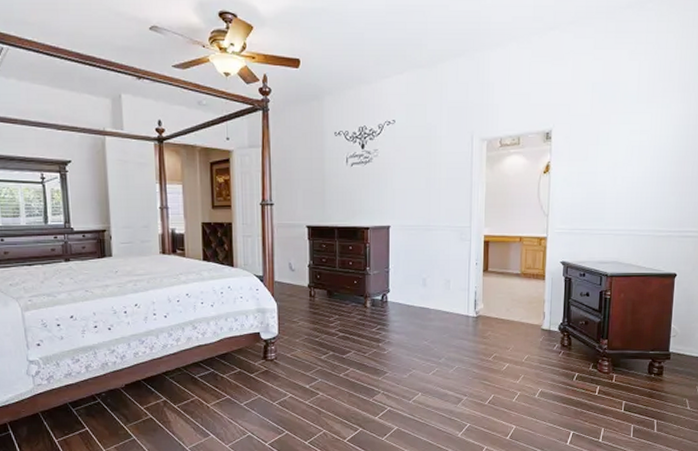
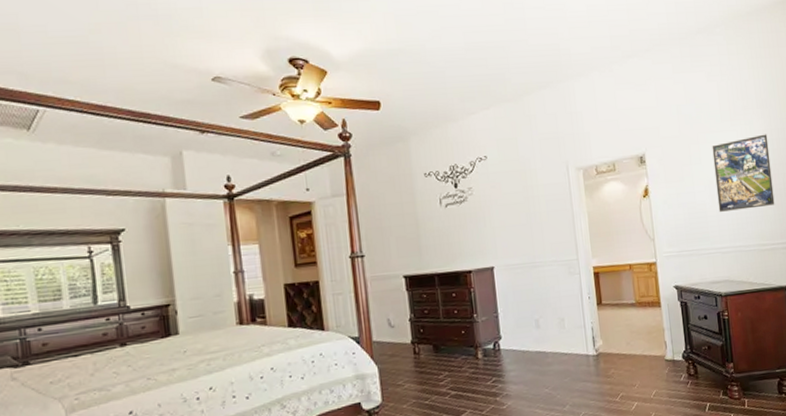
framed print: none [618,119,684,194] -> present [712,134,775,212]

